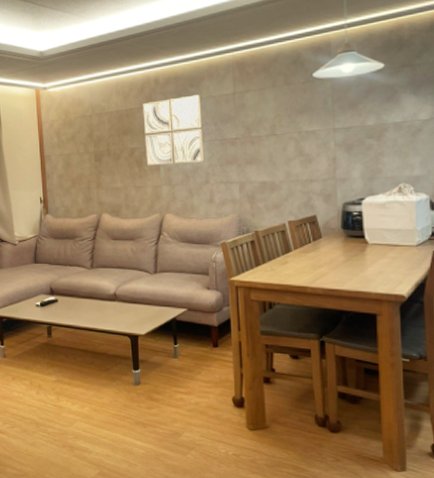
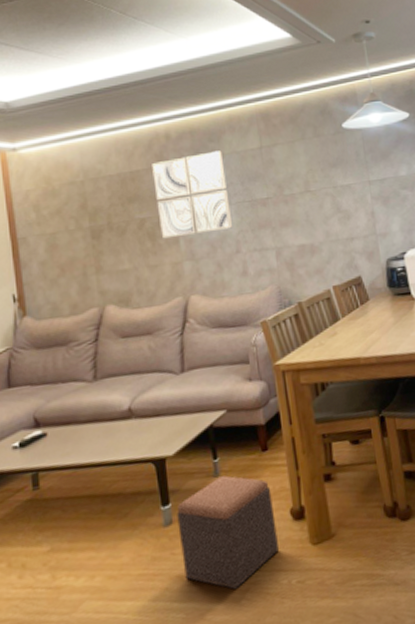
footstool: none [144,359,220,446] -> present [177,475,279,590]

